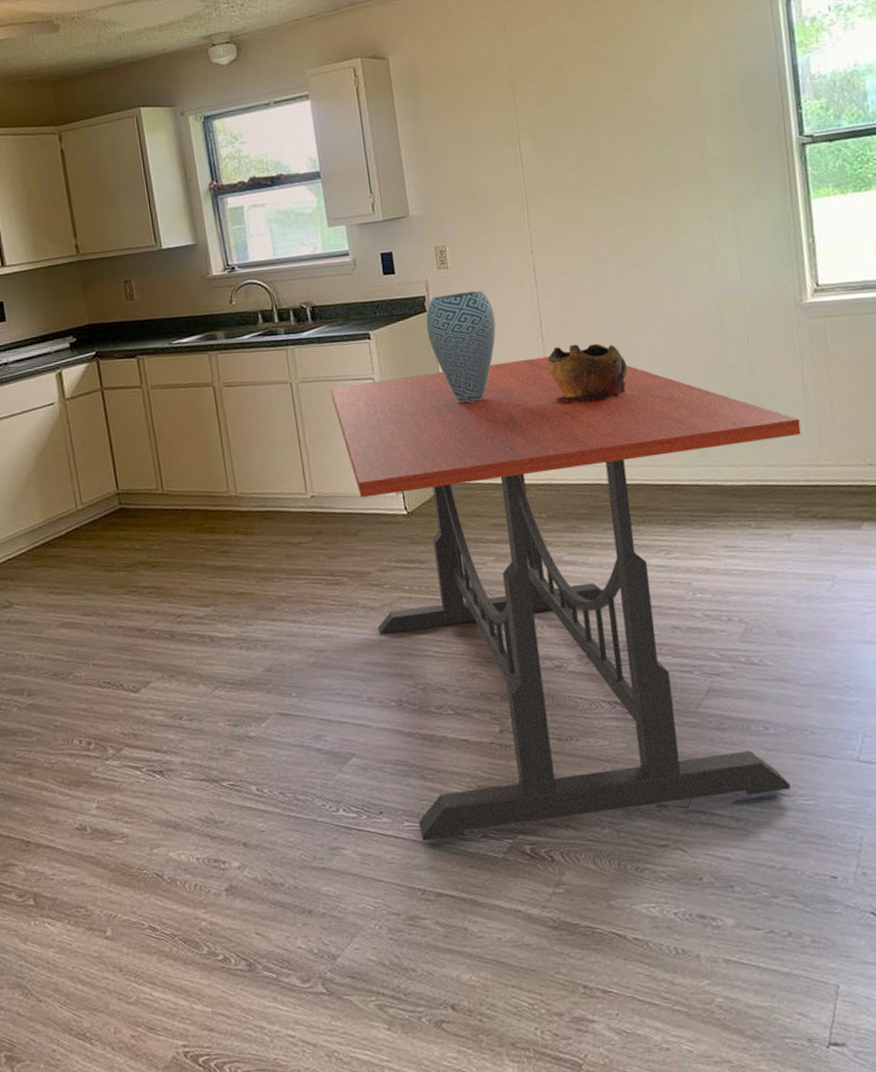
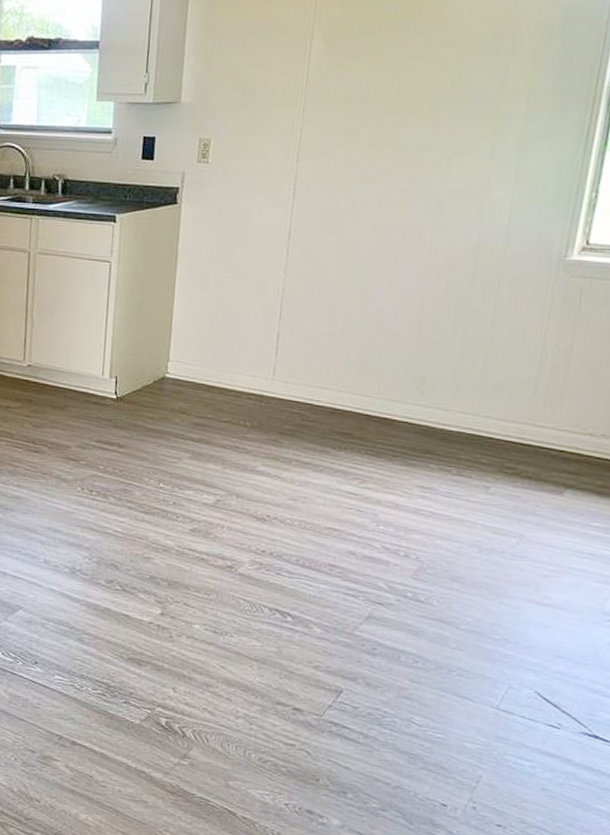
dining table: present [330,356,802,842] -> none [66,263,530,721]
vase: present [425,290,496,403] -> none [173,189,245,302]
decorative bowl: present [547,343,628,403] -> none [284,261,367,323]

